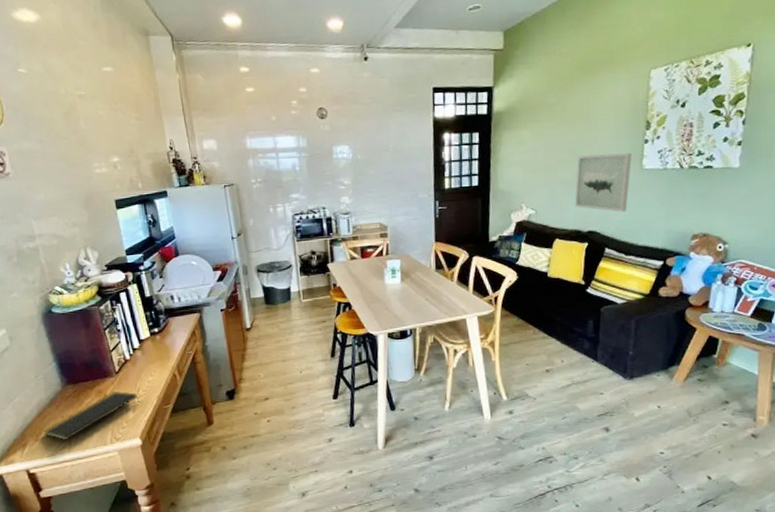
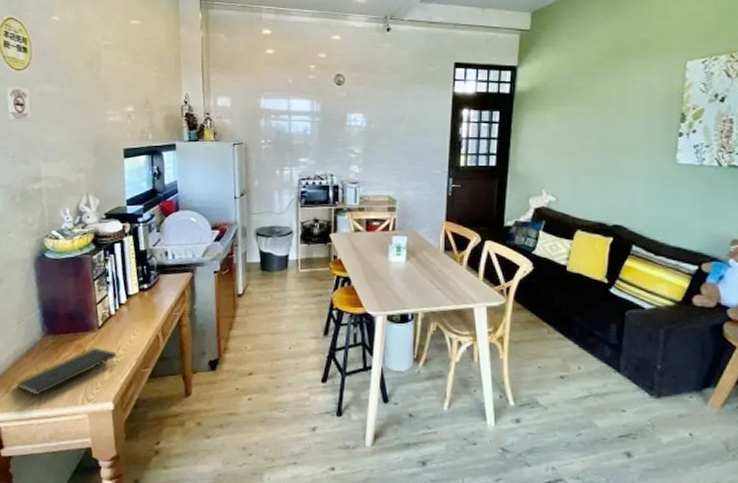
wall art: present [574,153,632,212] -> none [599,144,664,207]

